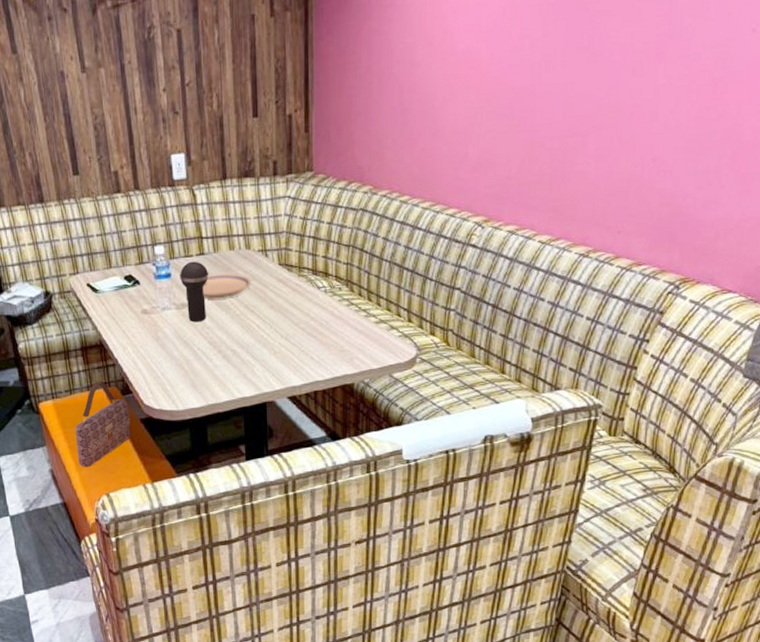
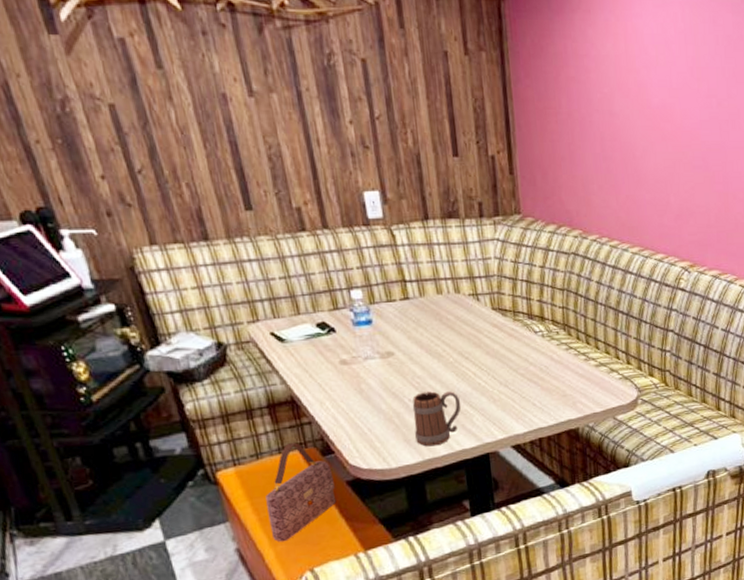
microphone: present [180,261,209,322] -> none [382,306,417,372]
beer mug: none [200,341,244,393] -> present [412,391,461,447]
plate: present [202,272,252,298] -> none [409,317,464,346]

